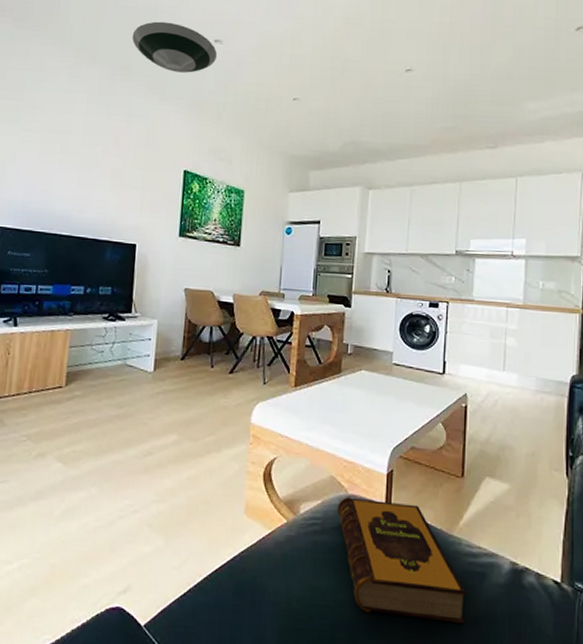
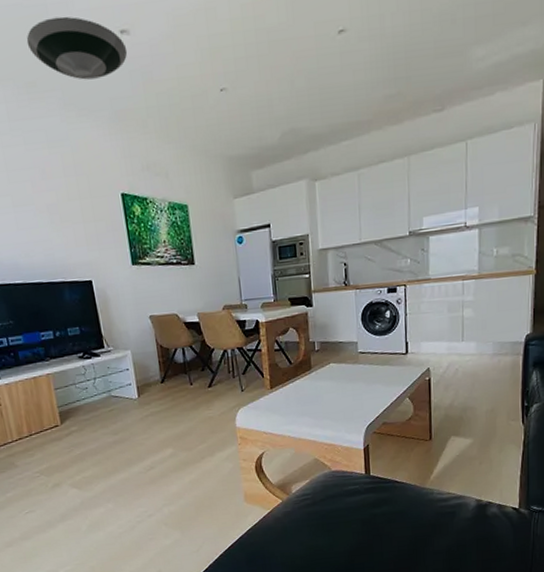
hardback book: present [336,497,468,623] -> none [323,469,441,558]

